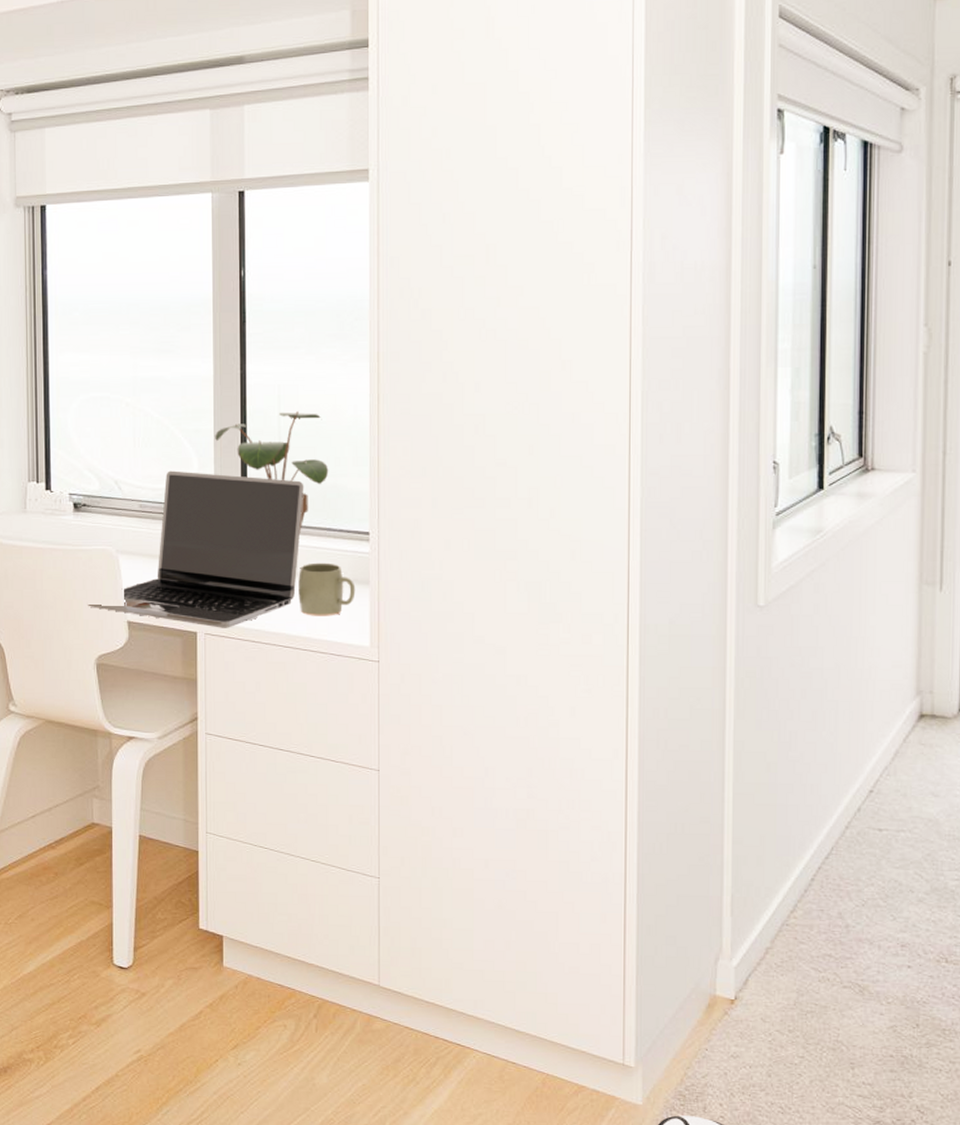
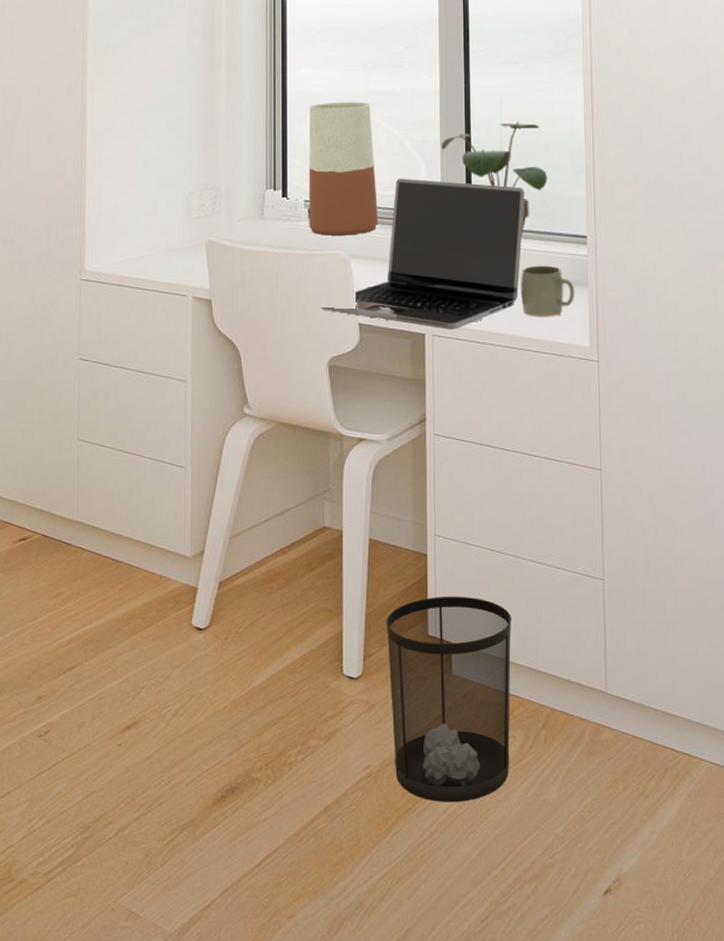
vase: none [73,389,148,530] -> present [308,101,379,236]
waste bin: none [157,891,284,1085] -> present [386,596,512,803]

